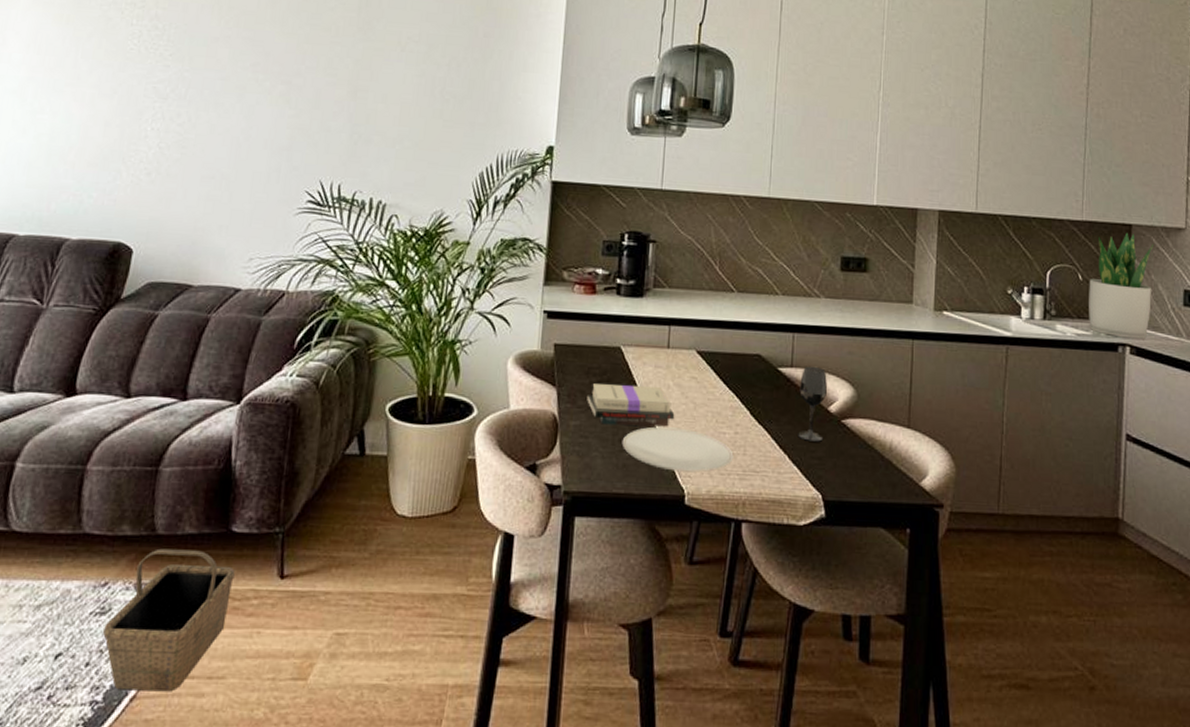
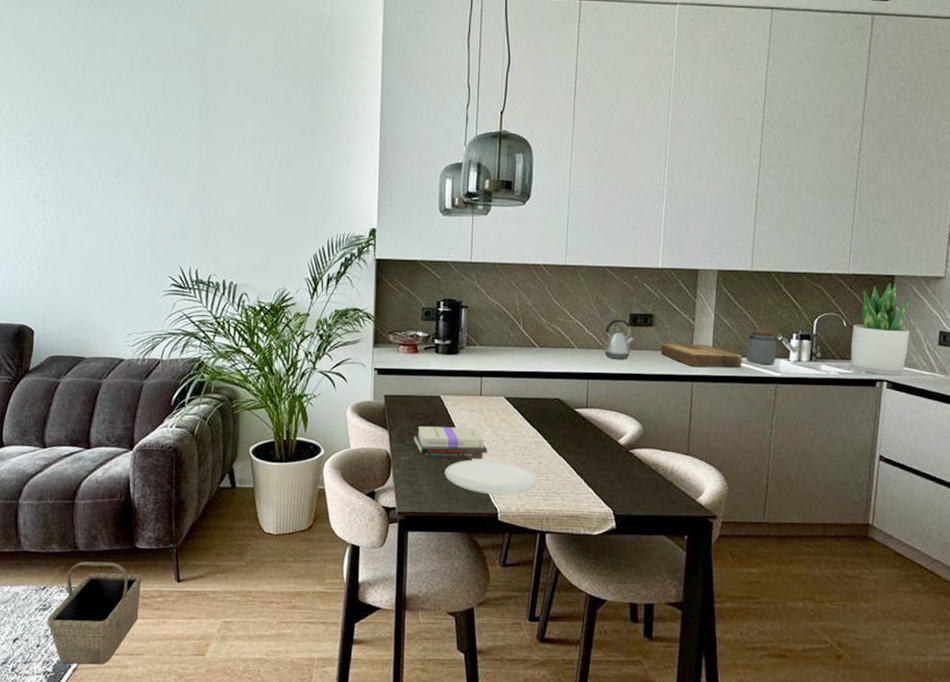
wine glass: present [798,366,828,442] -> none [592,406,618,468]
kettle: none [810,262,846,310] -> present [602,318,634,360]
cutting board: none [876,293,968,326] -> present [660,343,742,369]
jar: none [972,279,1006,323] -> present [746,329,777,365]

